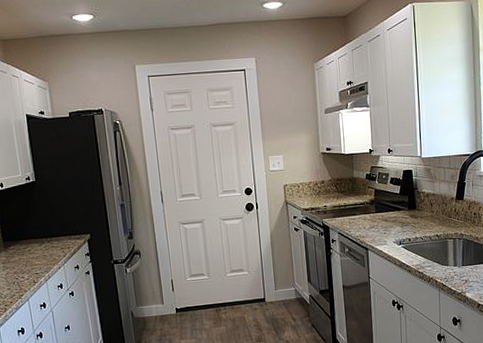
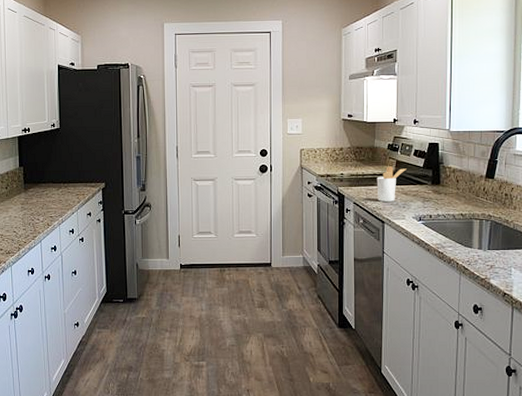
utensil holder: none [358,195,385,230] -> present [376,166,407,202]

